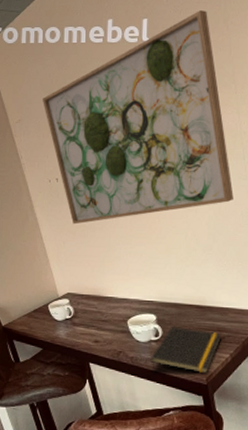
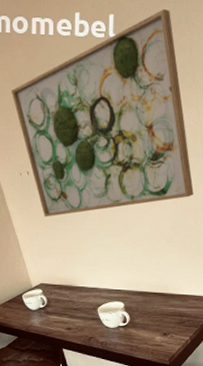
notepad: present [151,327,221,373] -> none [119,313,182,356]

